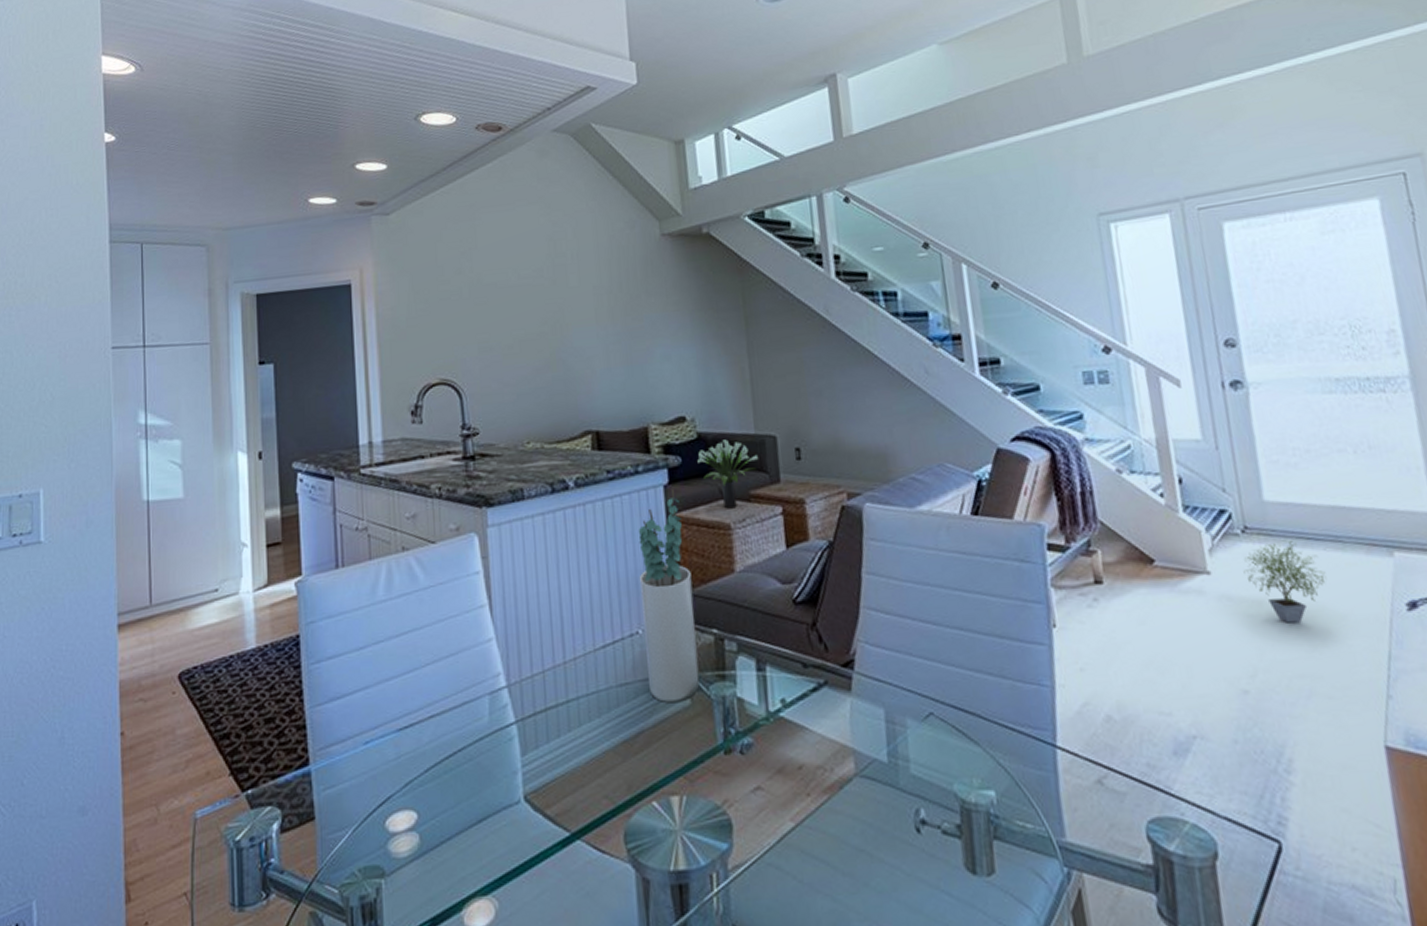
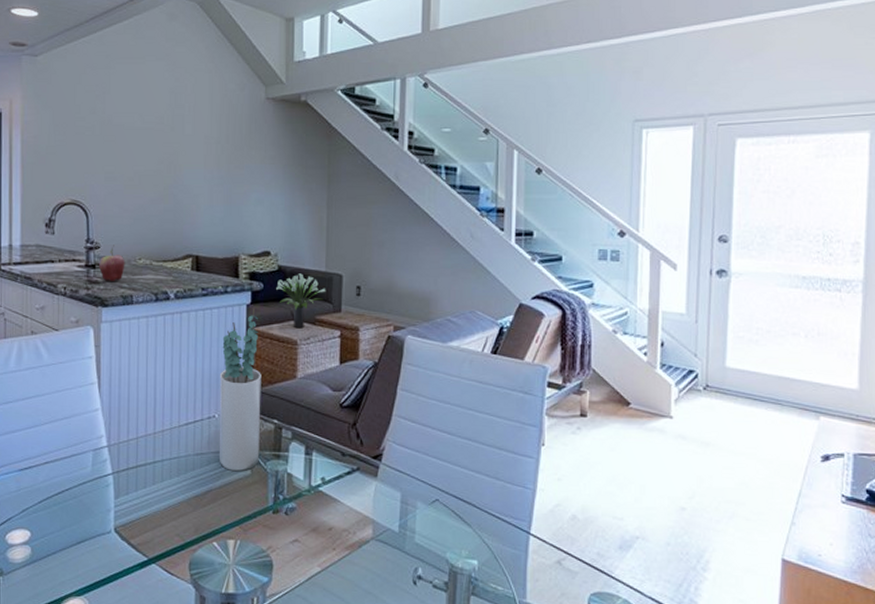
fruit: none [479,428,511,475] -> present [99,245,125,282]
potted plant: present [1243,541,1326,623] -> none [699,400,763,462]

